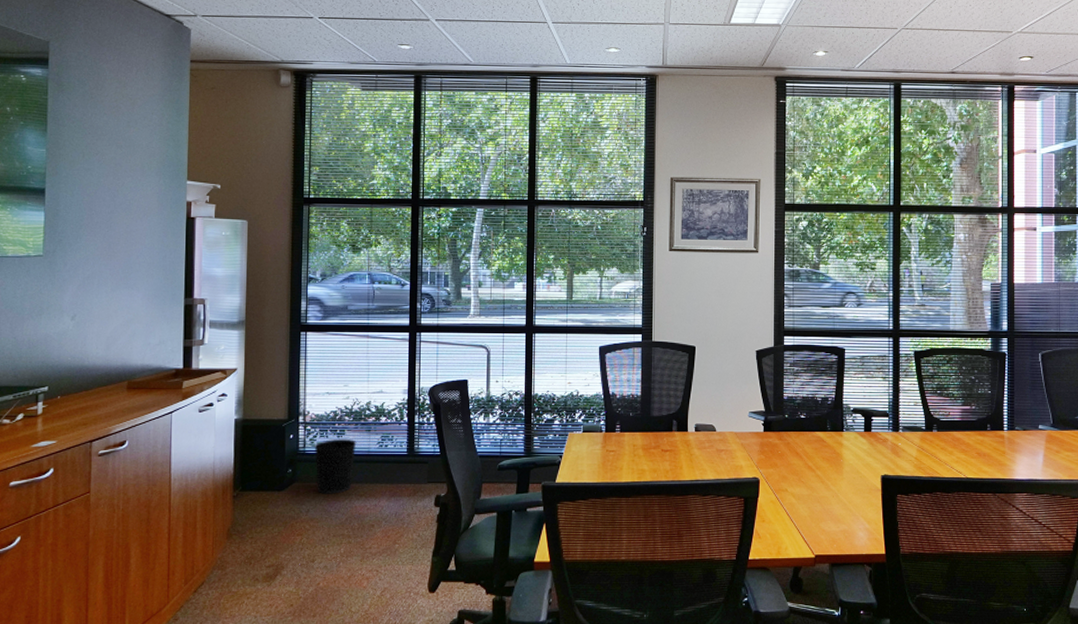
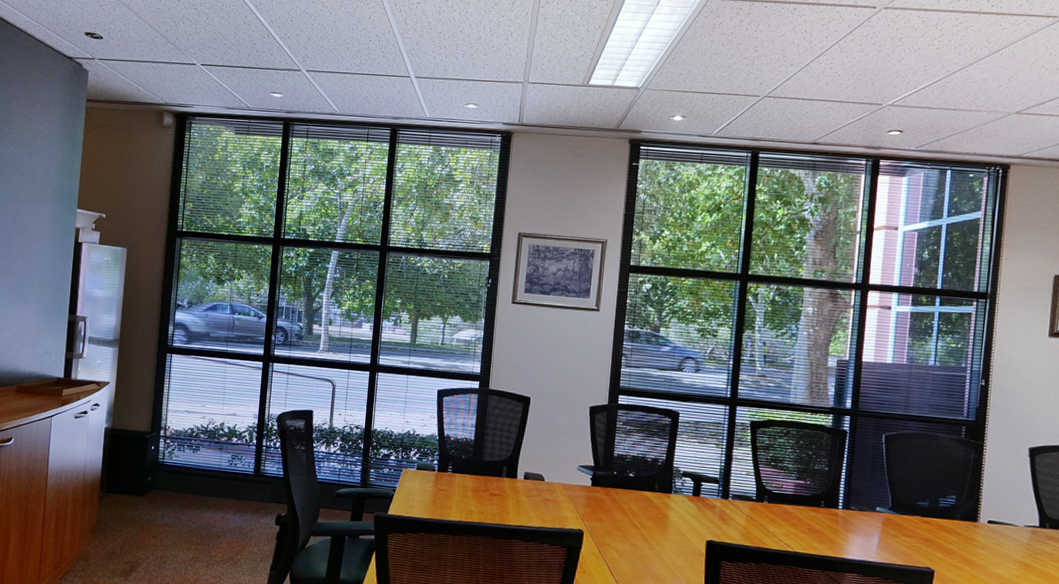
wastebasket: present [314,439,357,494] -> none [171,454,210,504]

